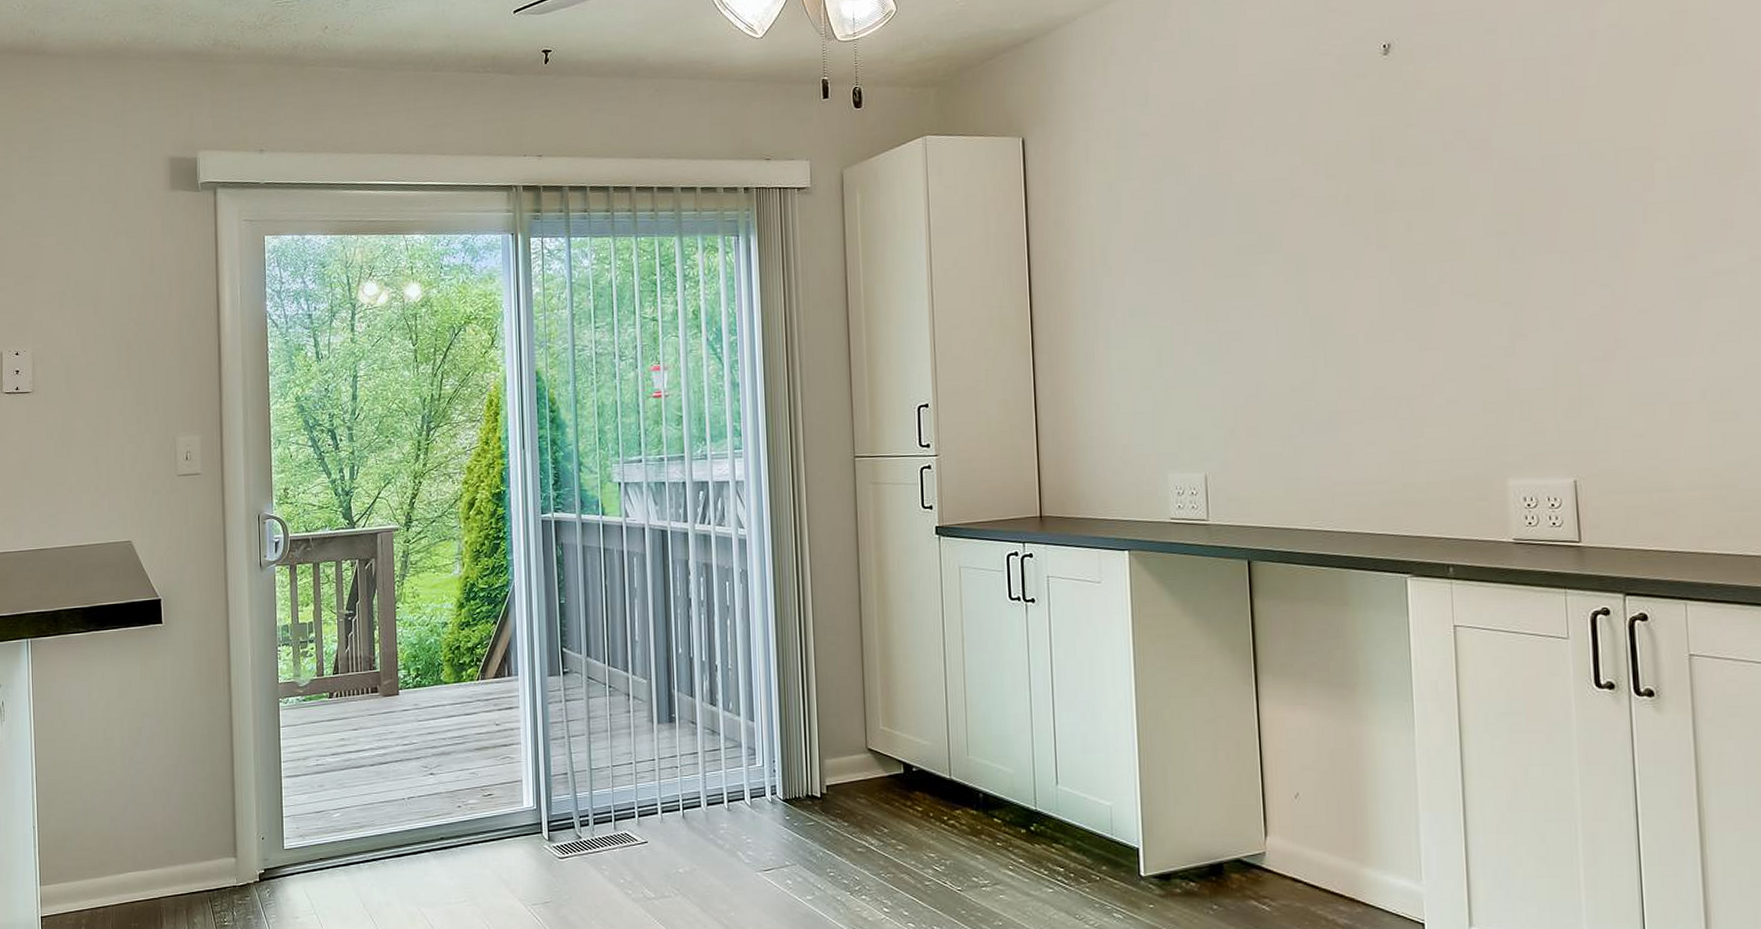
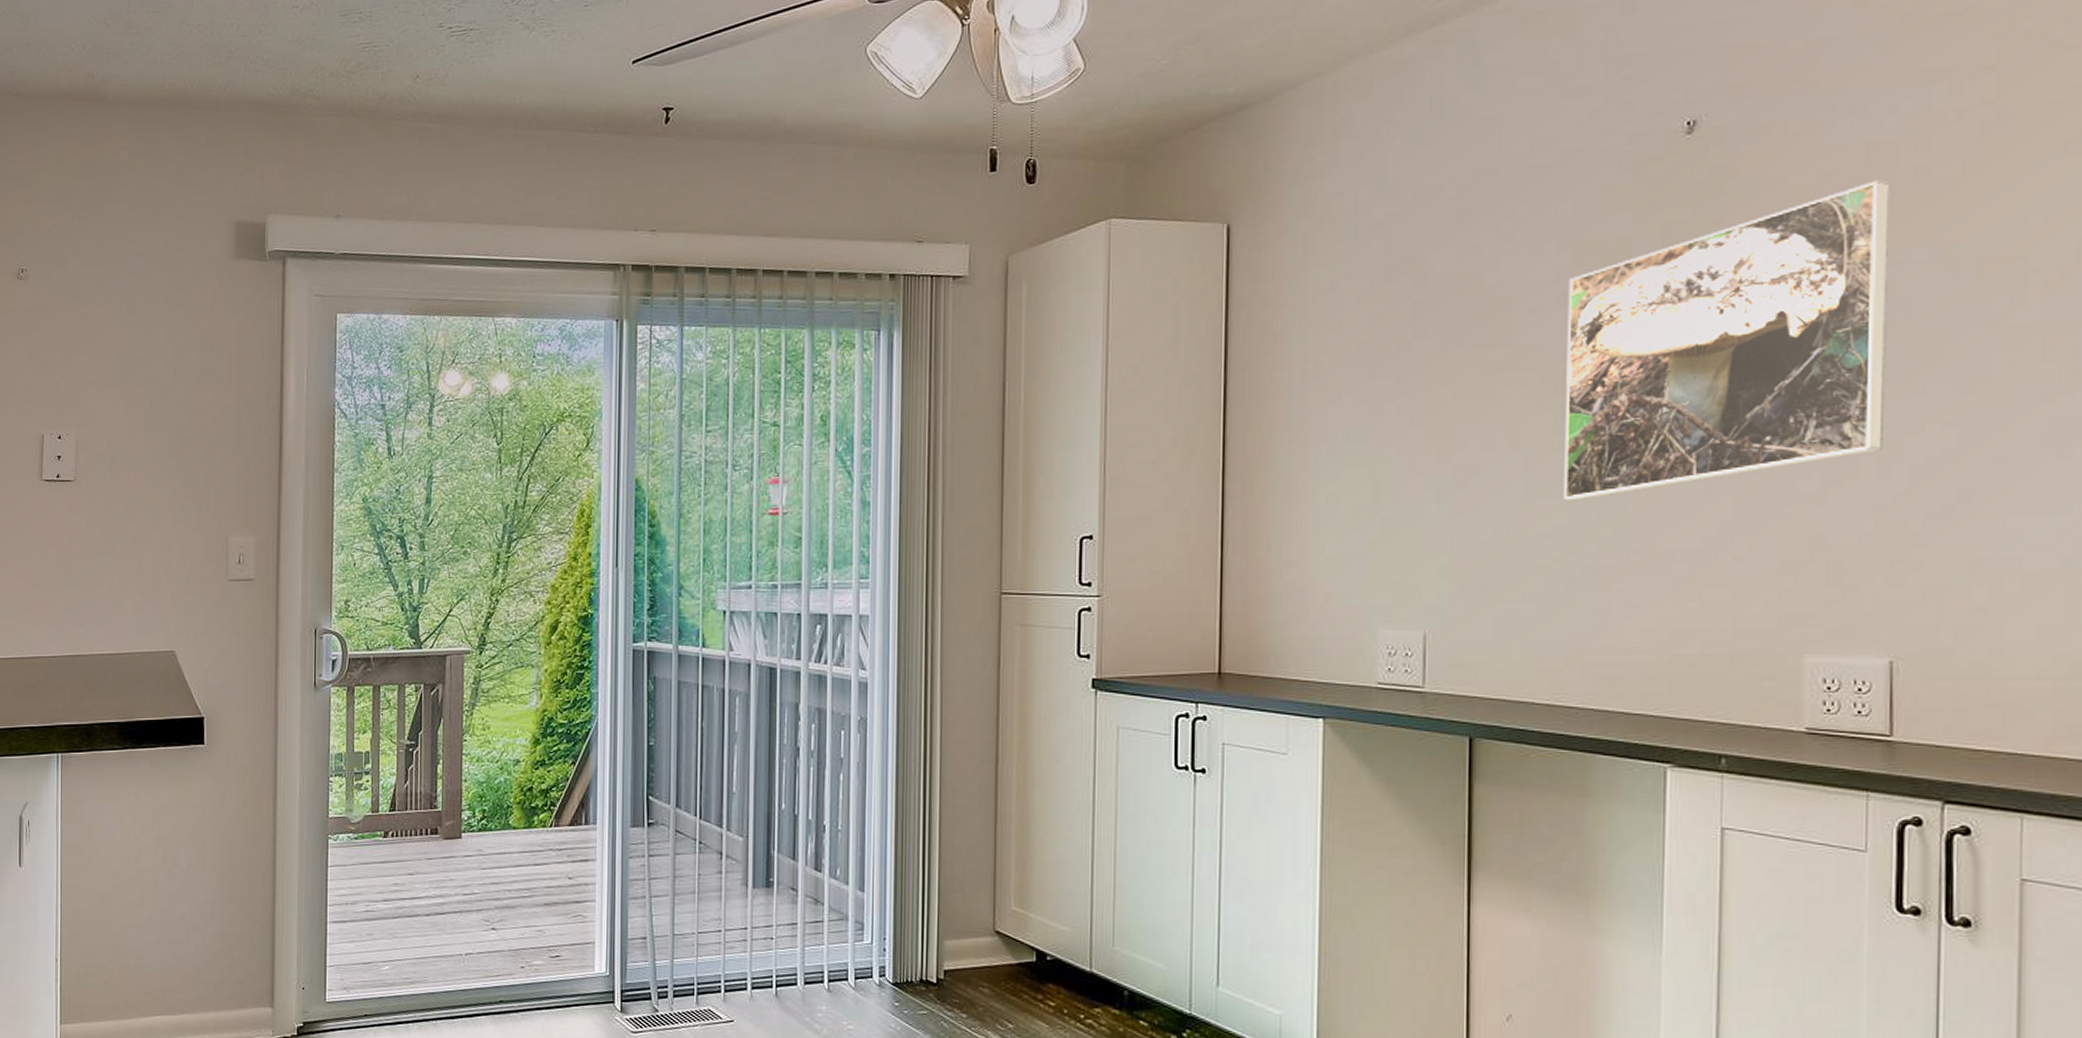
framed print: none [1299,89,1555,359] -> present [1564,180,1891,501]

